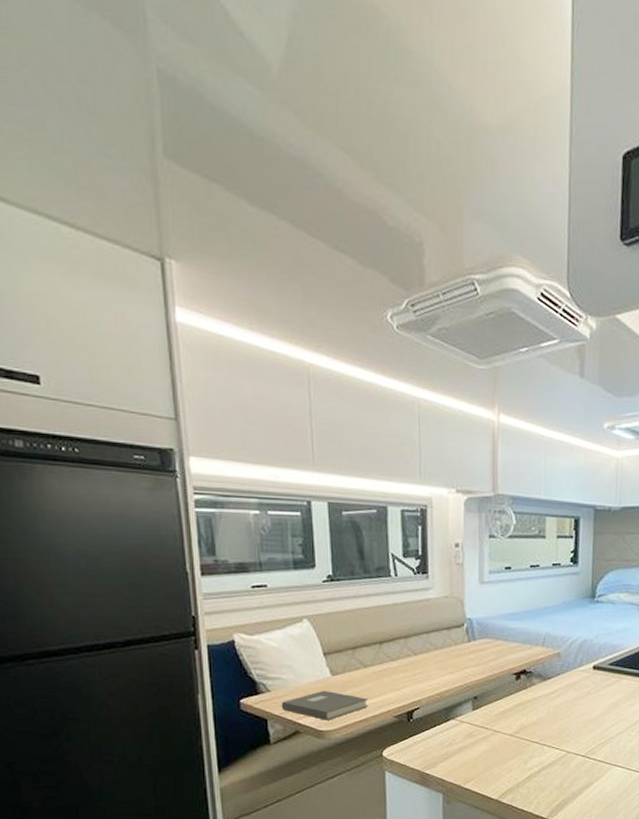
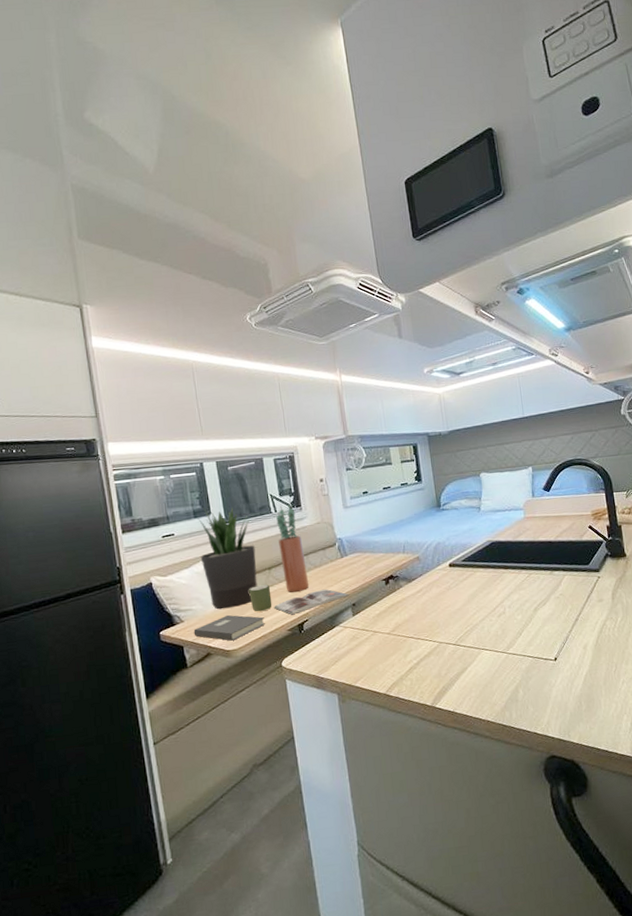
planter: none [297,558,366,683] -> present [198,507,258,610]
mug: none [353,661,379,692] -> present [249,584,272,613]
magazine: none [380,676,472,700] -> present [274,589,349,615]
vase: none [395,563,426,674] -> present [276,500,309,593]

